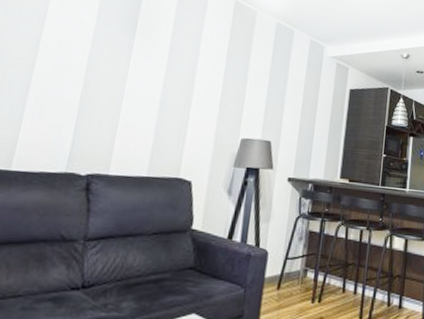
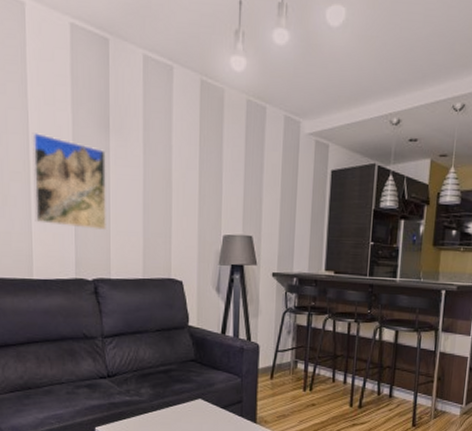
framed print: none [29,23,129,124] -> present [31,133,107,231]

